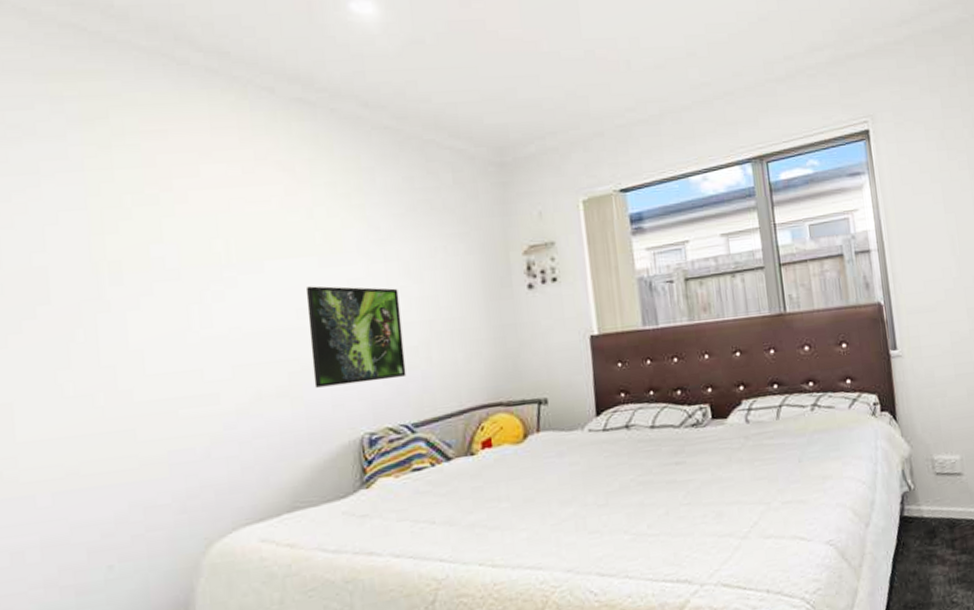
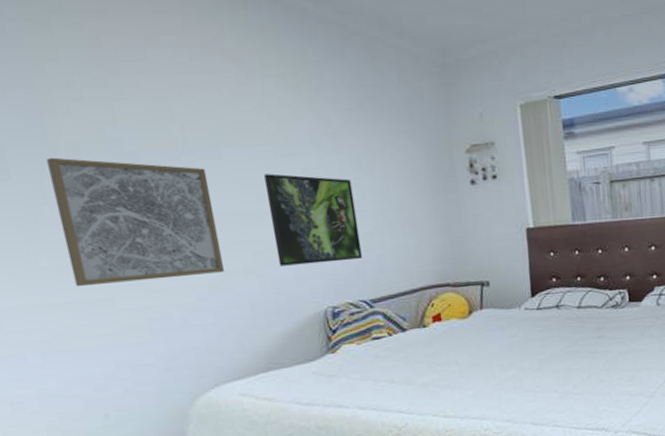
wall art: none [88,278,257,417] -> present [47,157,225,287]

